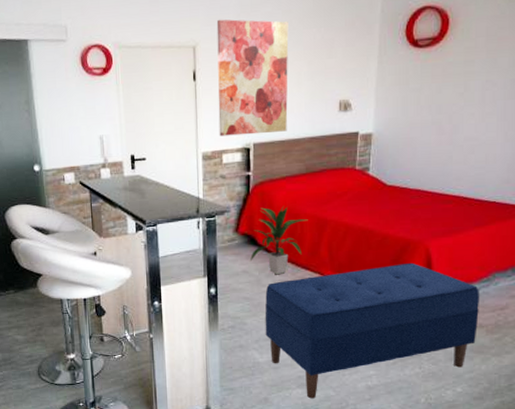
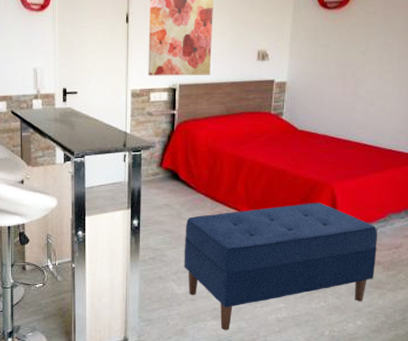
indoor plant: present [250,205,308,275] -> none [173,144,227,209]

